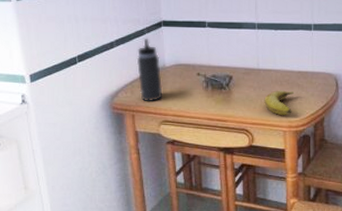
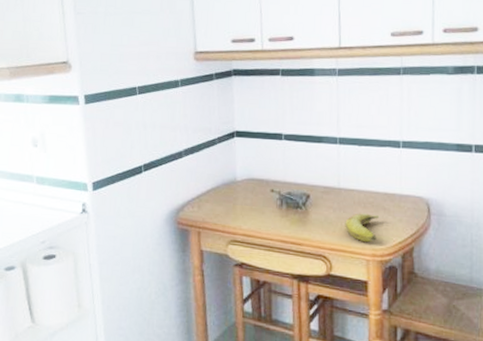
thermos bottle: present [136,38,163,102] -> none [205,148,232,219]

